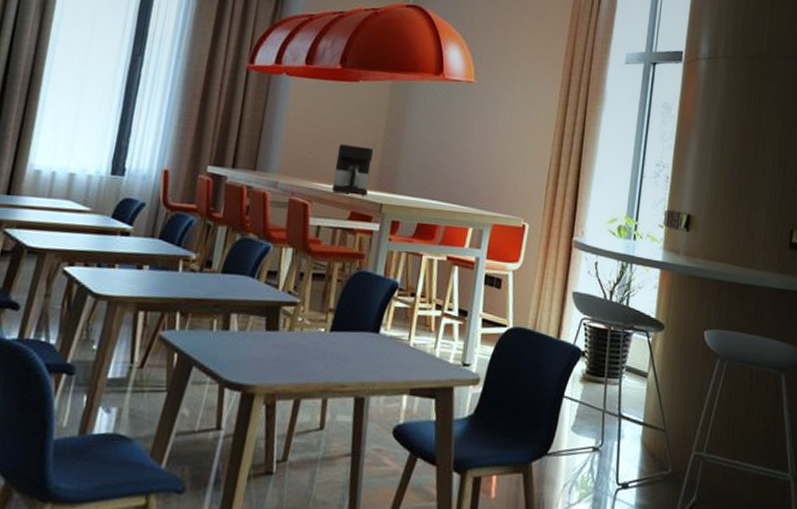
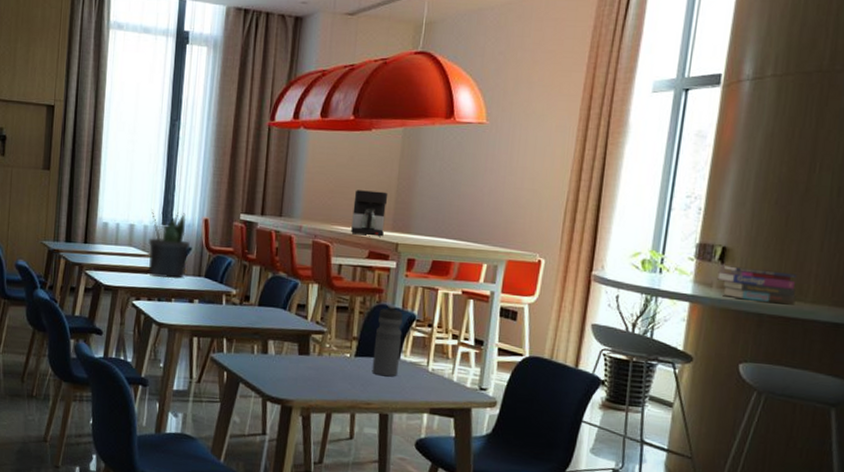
planter: none [89,156,144,240] -> present [148,209,190,279]
water bottle: none [348,271,385,354] -> present [372,304,403,377]
books: none [684,233,749,272] -> present [717,266,797,305]

